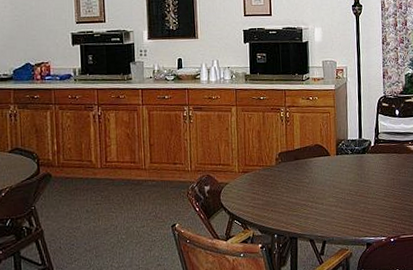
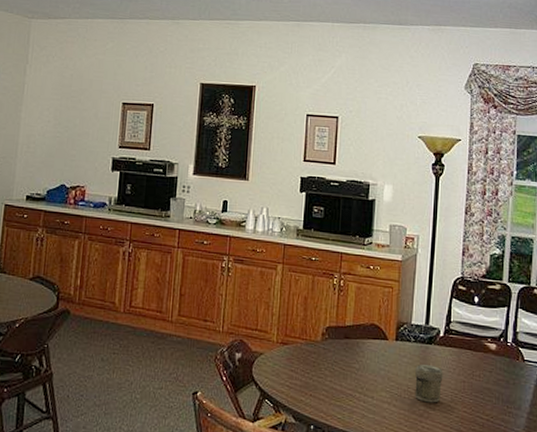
jar: none [354,170,377,201] -> present [415,365,443,403]

